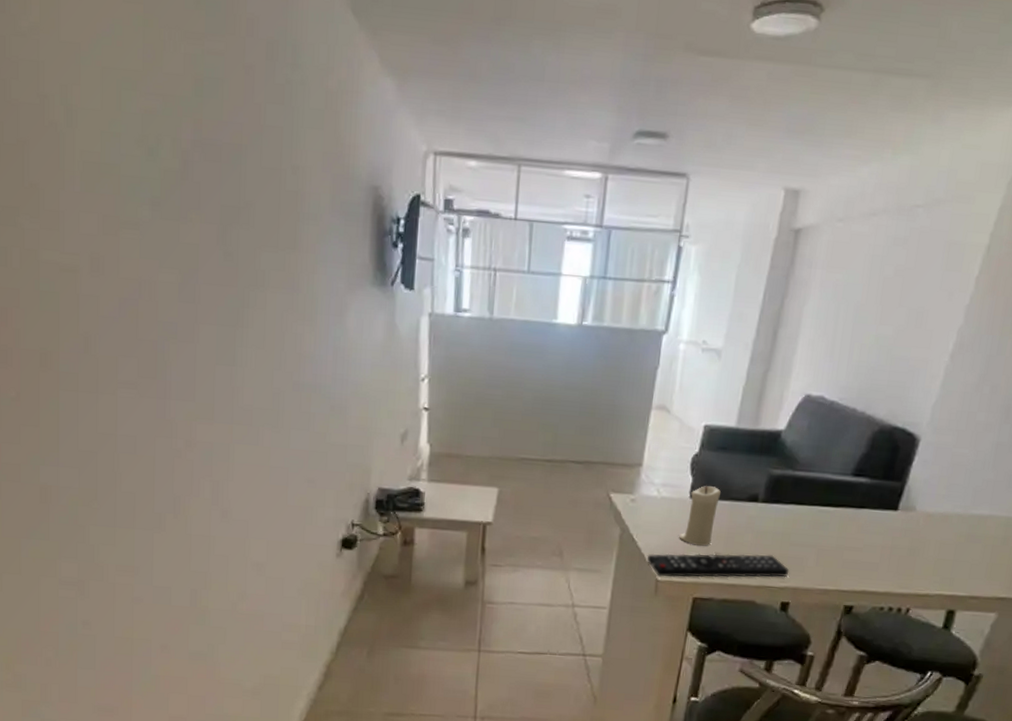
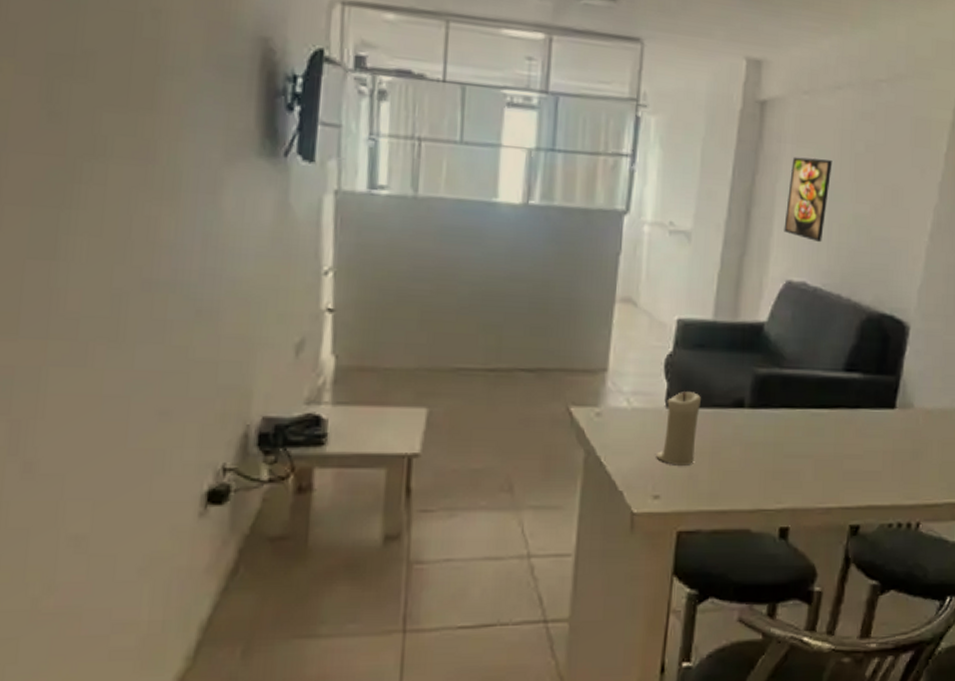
remote control: present [647,553,789,578] -> none [618,471,786,508]
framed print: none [807,281,861,361] -> present [784,157,833,243]

